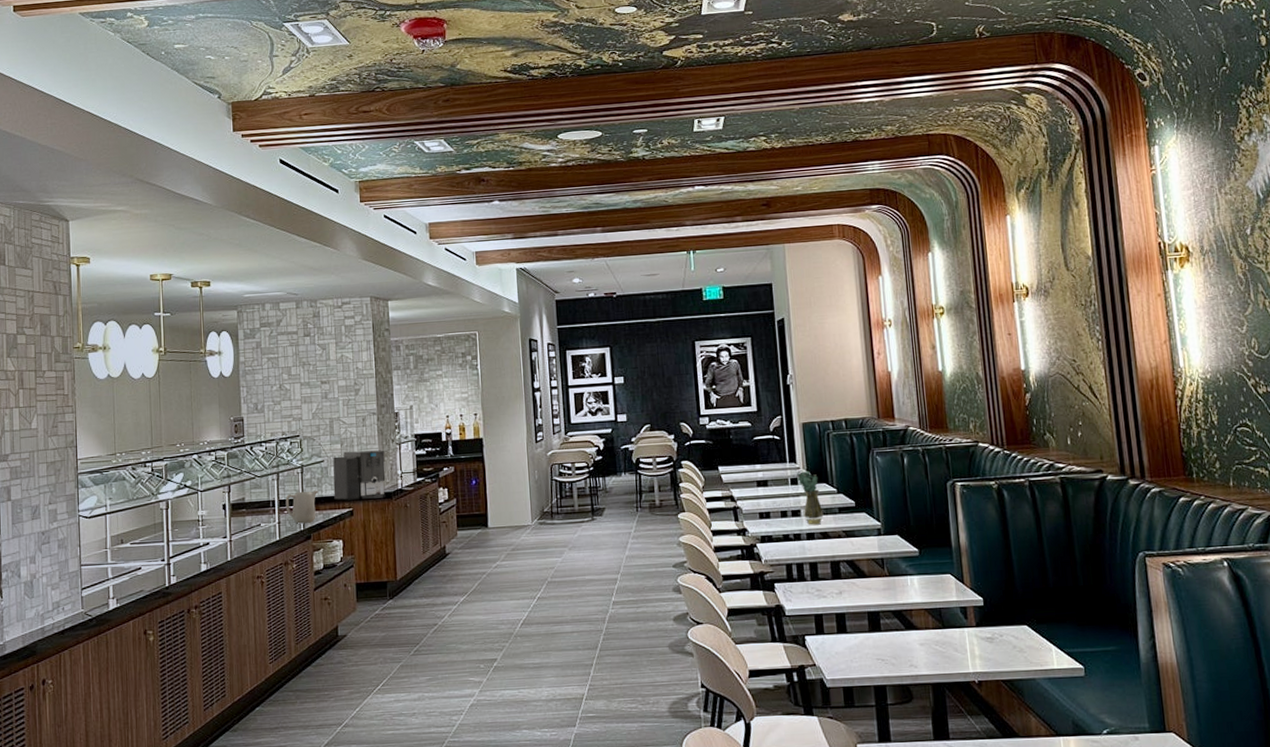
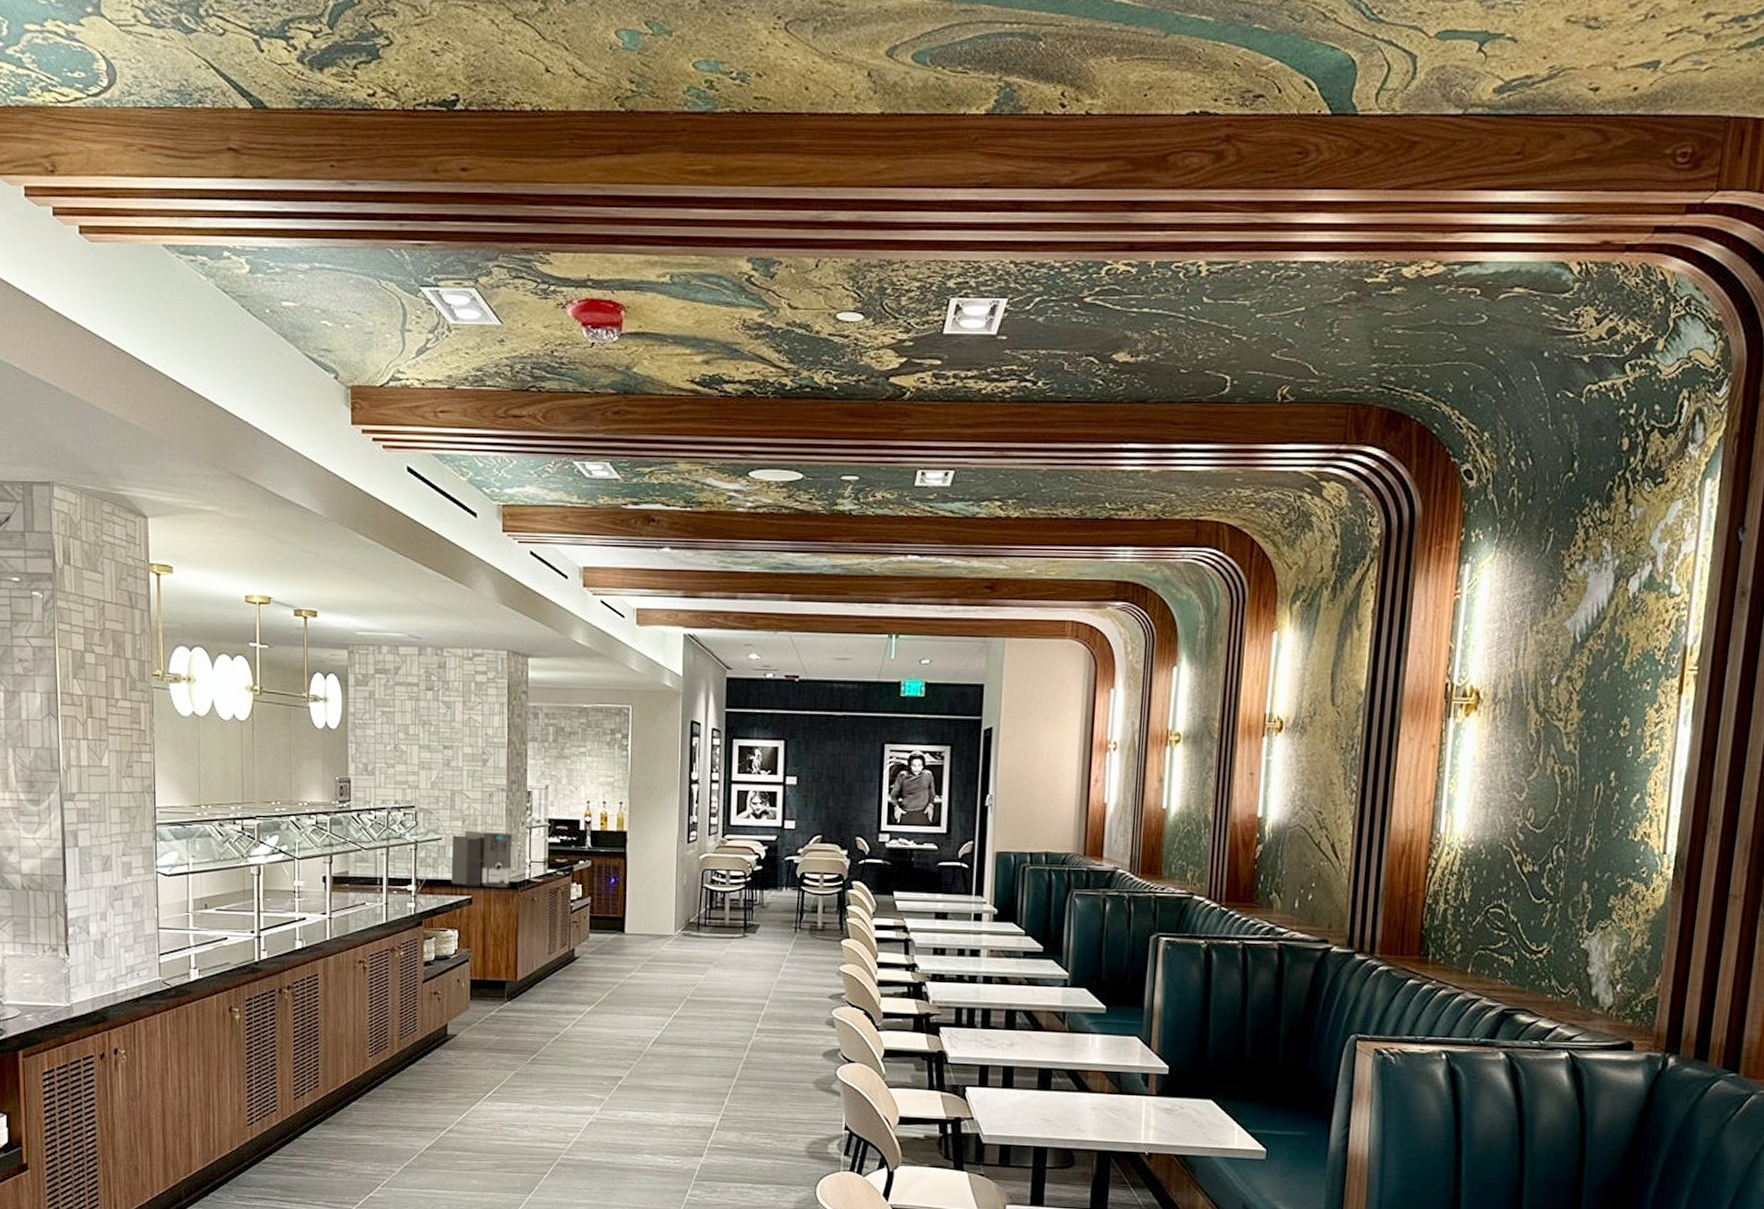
pitcher: present [285,490,319,524] -> none [395,870,434,908]
vase: present [796,468,824,525] -> none [982,903,1006,968]

